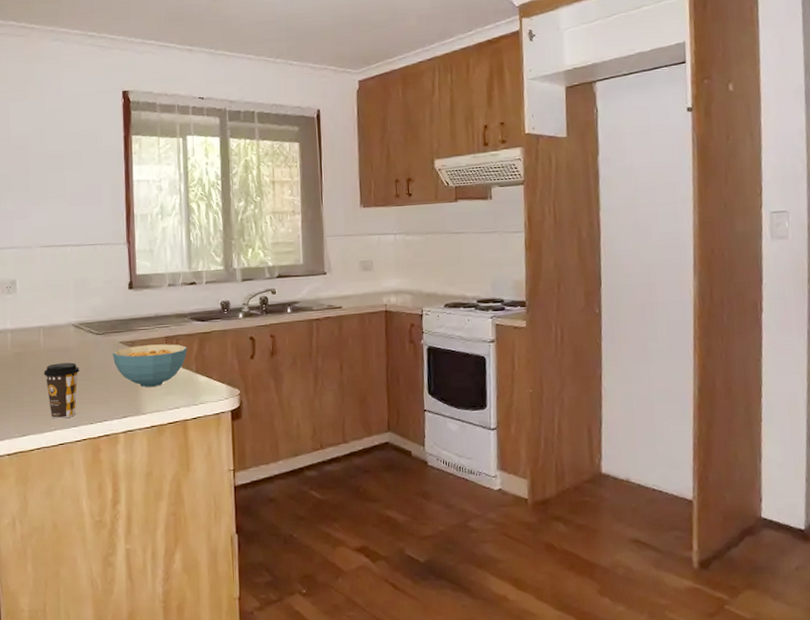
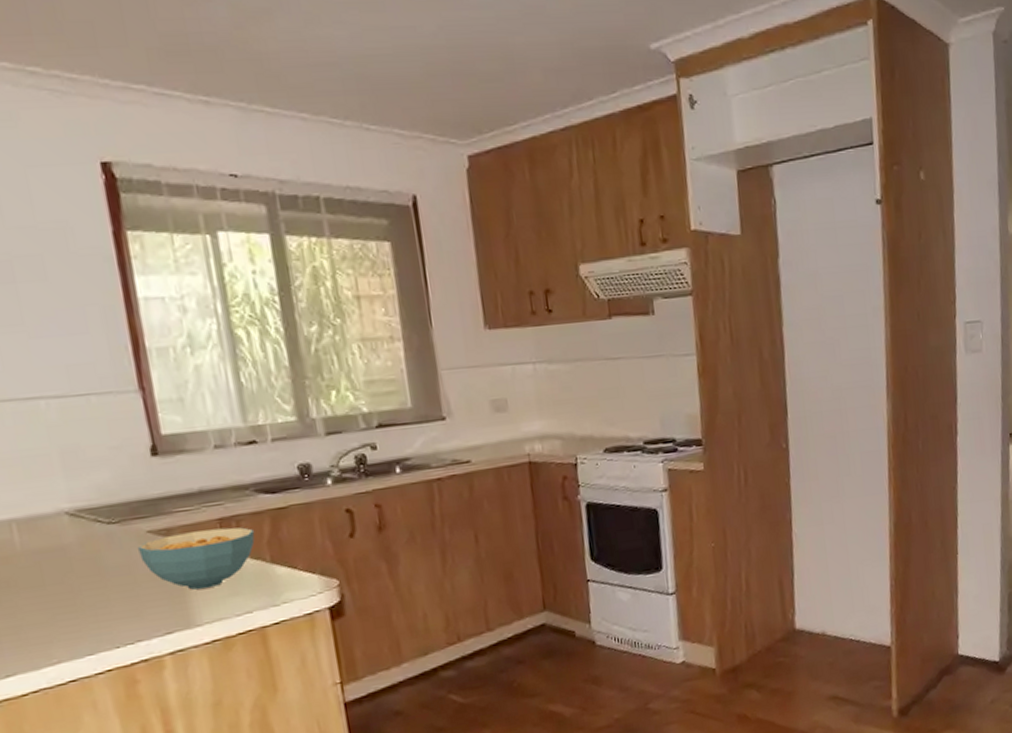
coffee cup: present [43,362,79,419] -> none [26,566,90,648]

